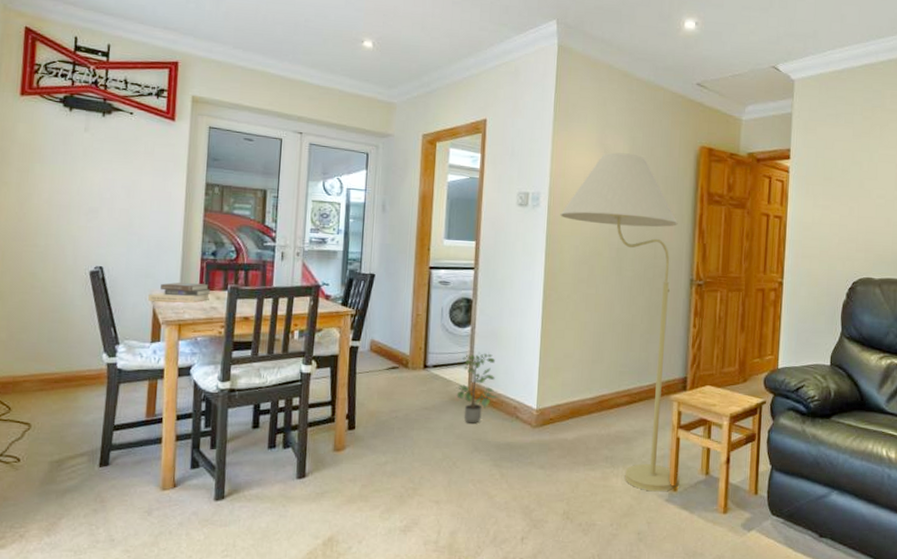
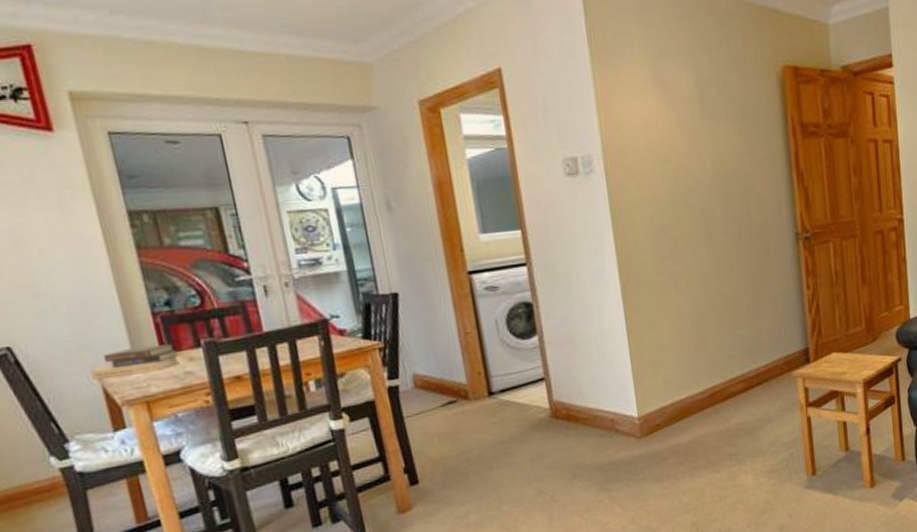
potted plant: present [456,352,499,424] -> none [535,363,590,449]
floor lamp: present [560,152,680,492] -> none [622,87,818,482]

